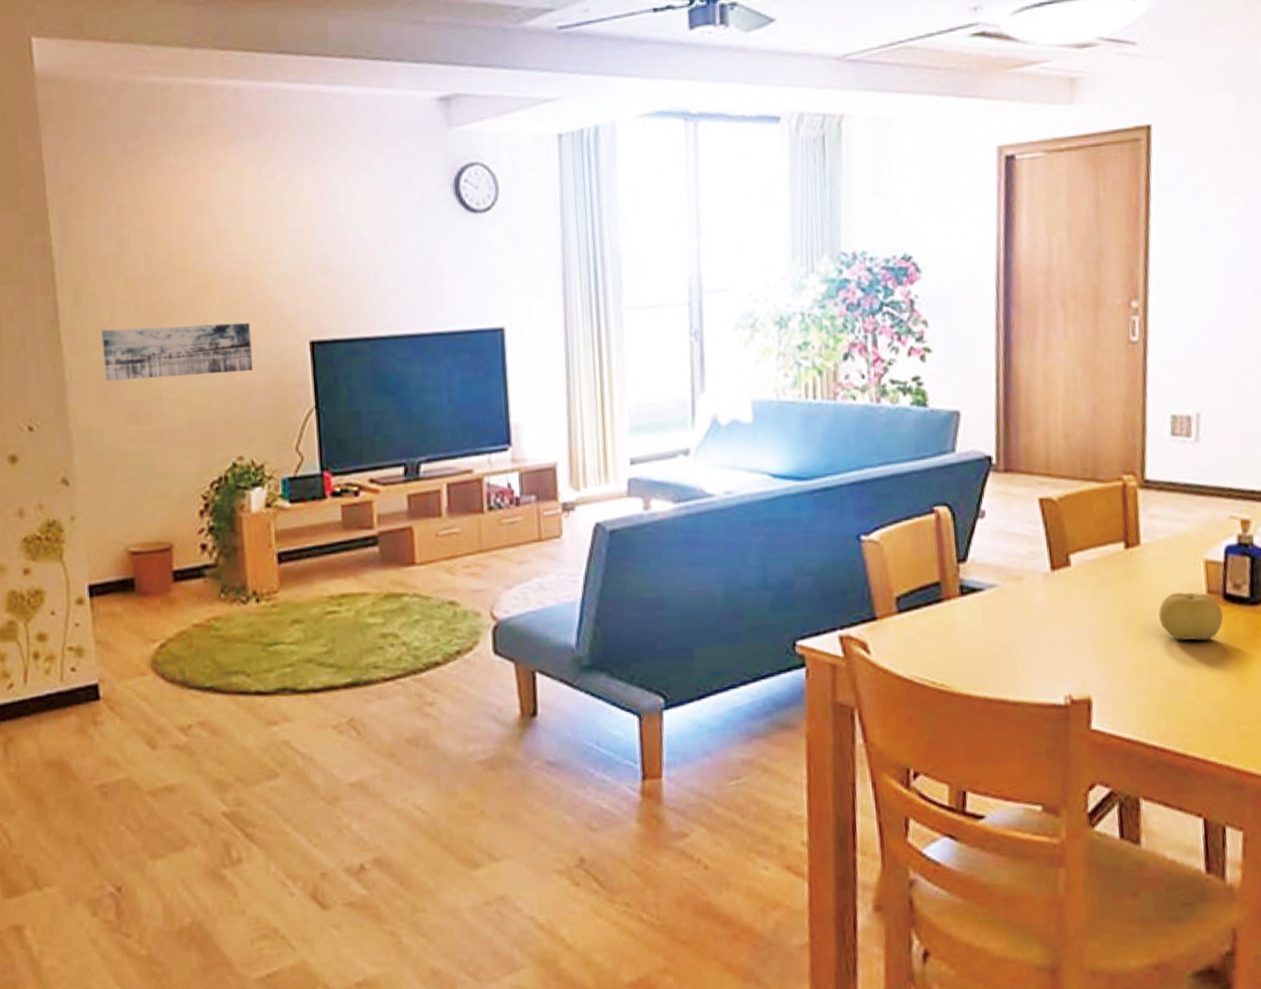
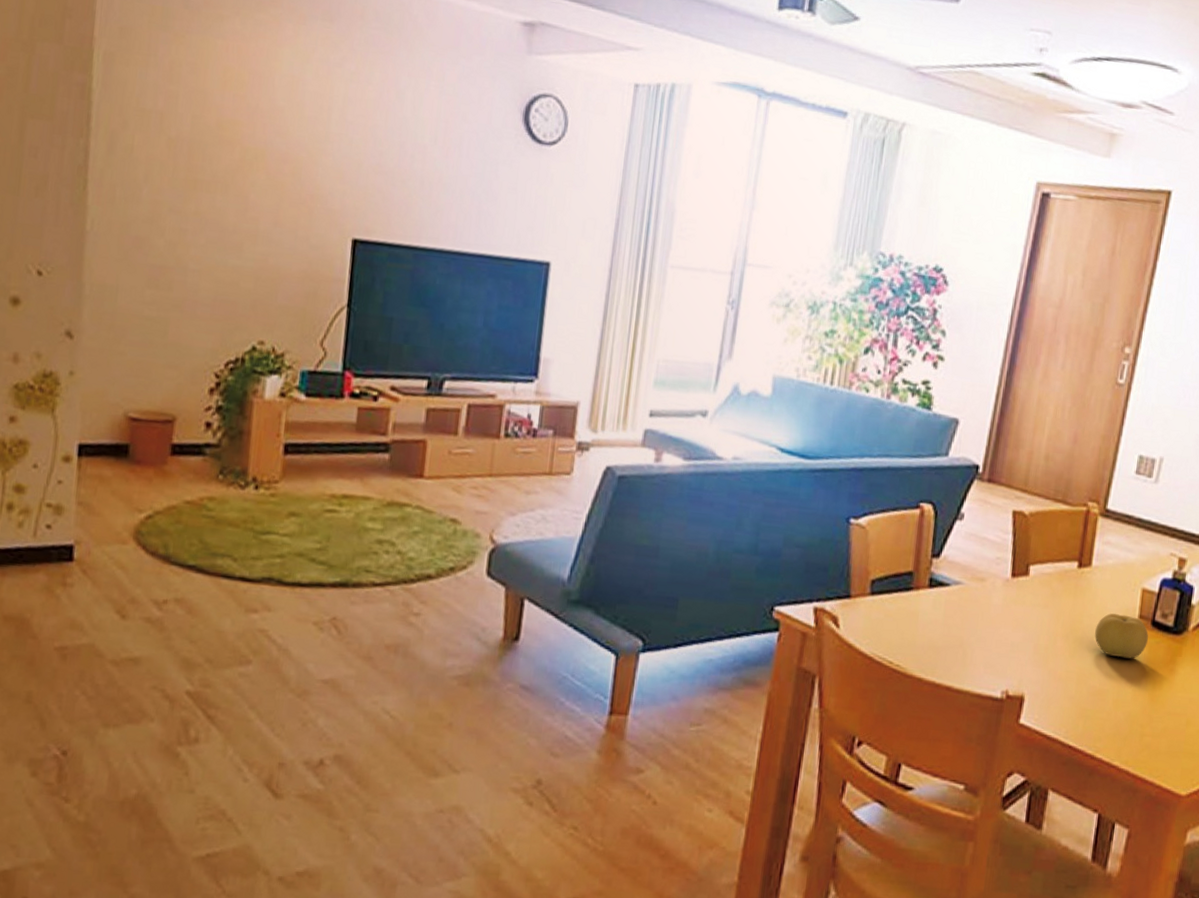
wall art: present [101,322,253,382] -> none [129,186,293,257]

